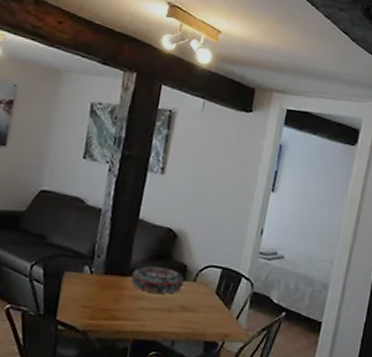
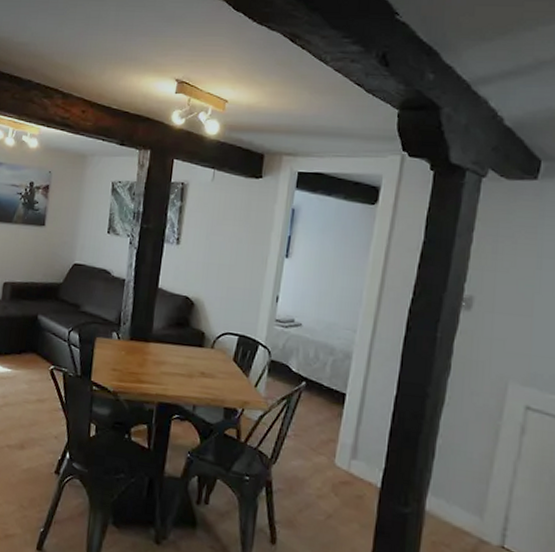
decorative bowl: present [131,265,184,294] -> none [154,332,202,360]

